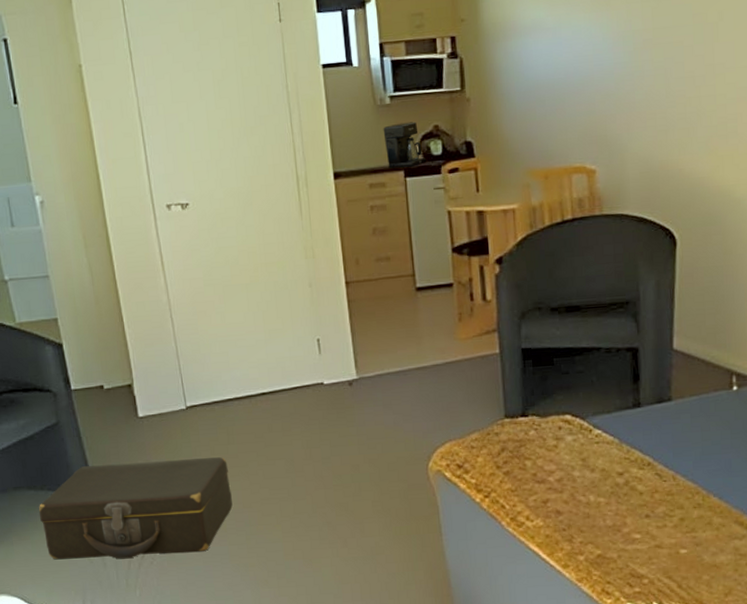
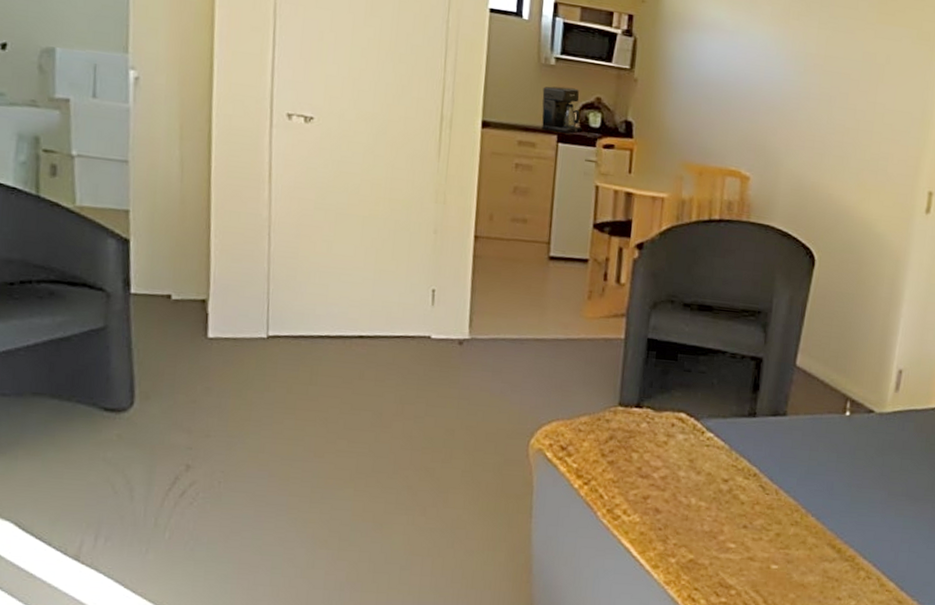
suitcase: present [39,457,233,559] -> none [58,381,305,498]

